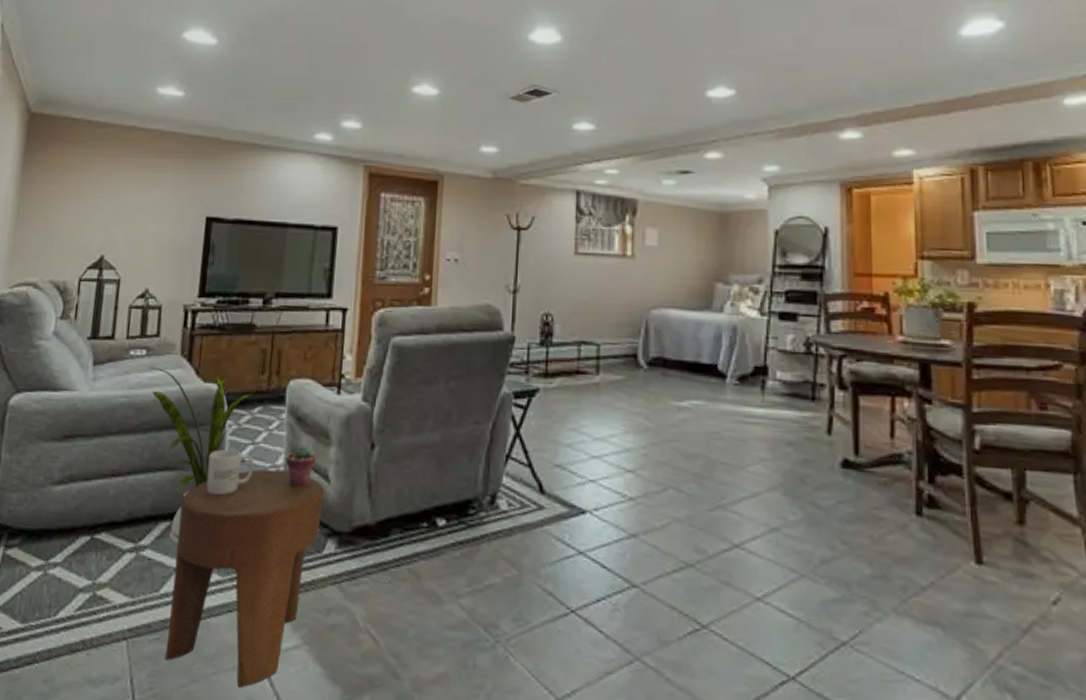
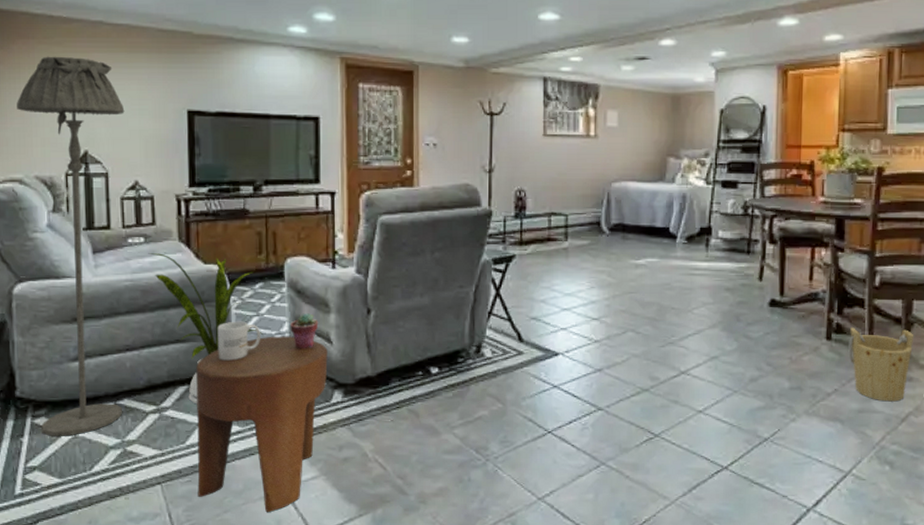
floor lamp: none [12,159,145,573] -> present [17,56,125,436]
bucket: none [945,501,1031,605] -> present [848,327,914,402]

